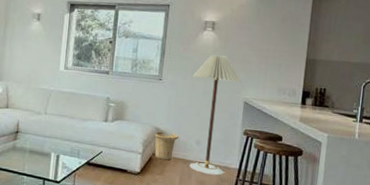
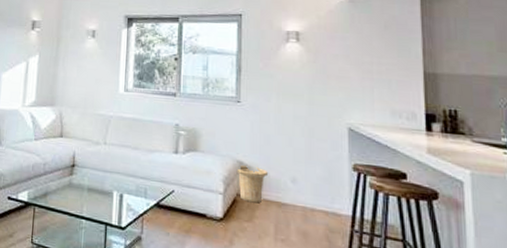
floor lamp: present [189,54,242,175] -> none [278,70,342,224]

